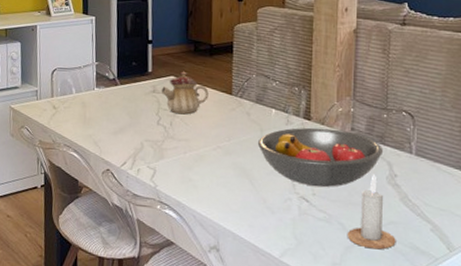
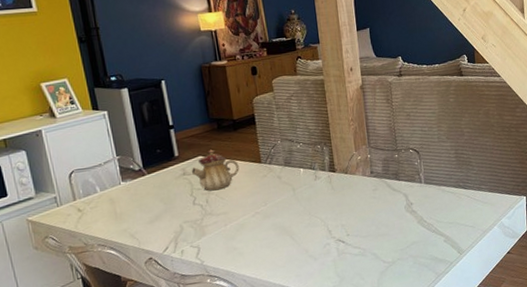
fruit bowl: present [257,127,384,188] -> none [291,175,400,229]
candle: present [347,174,396,250] -> none [380,206,420,269]

